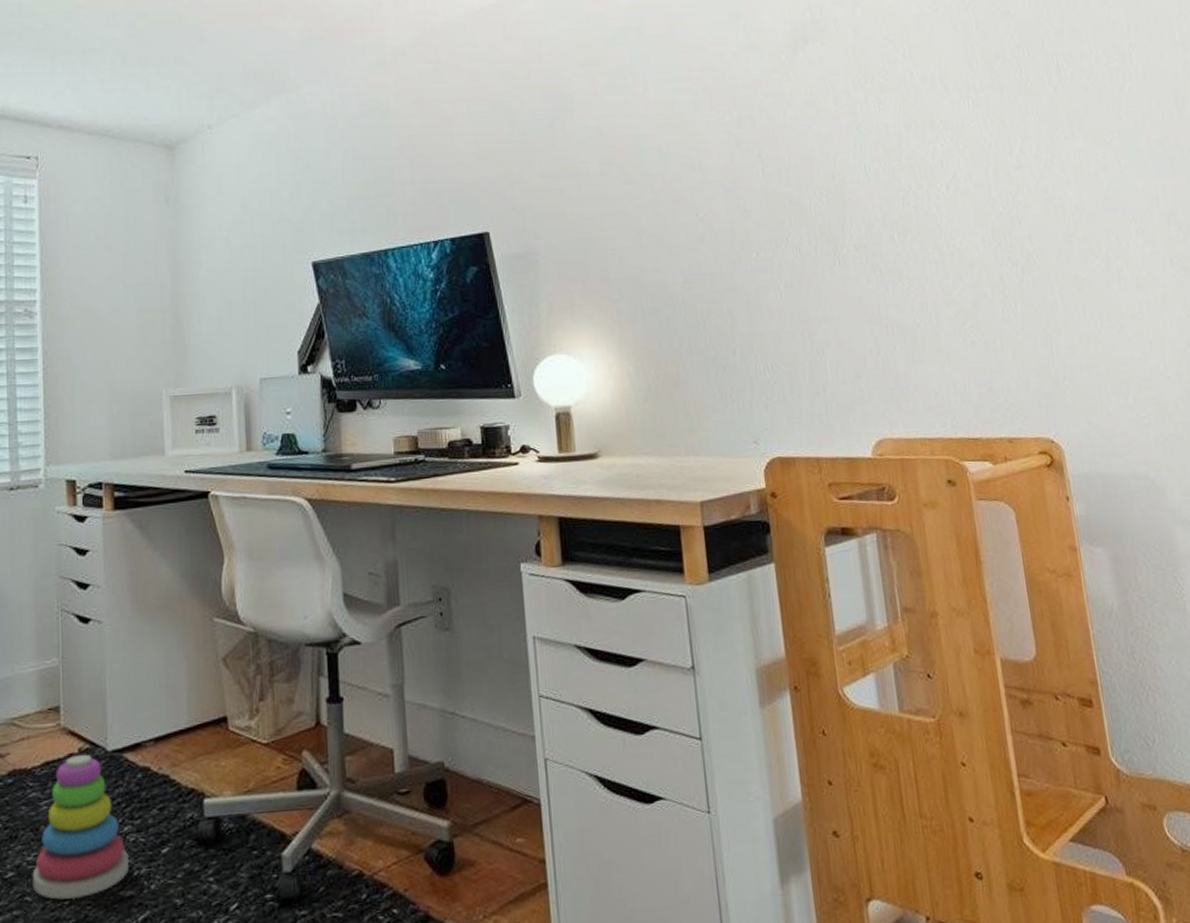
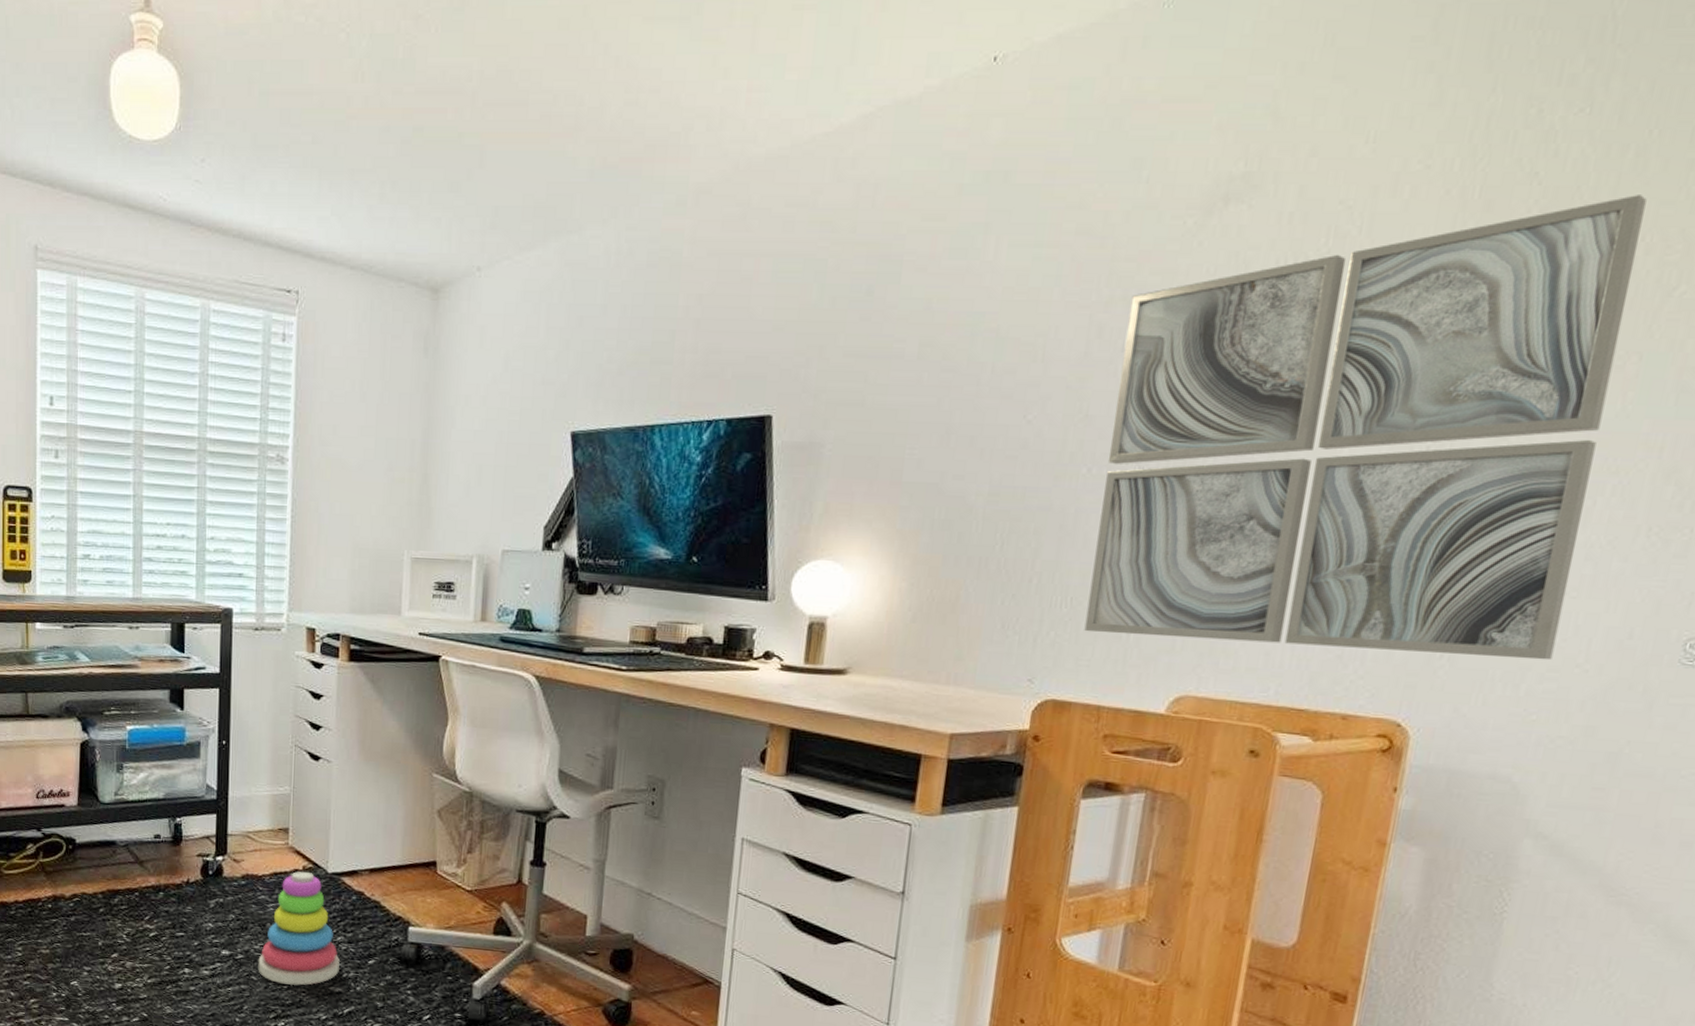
wall art: none [755,23,1142,392] -> present [1084,195,1647,661]

